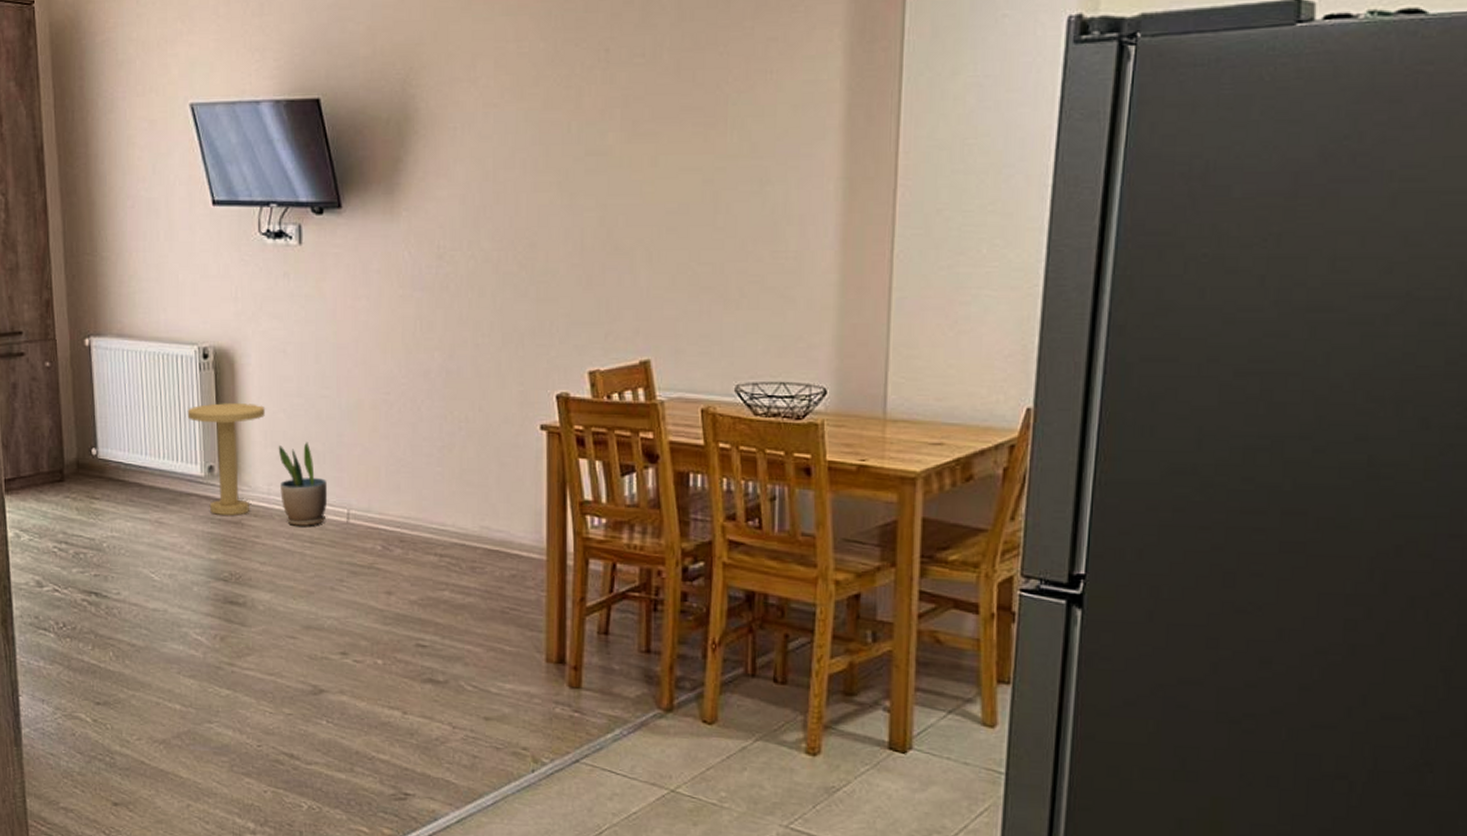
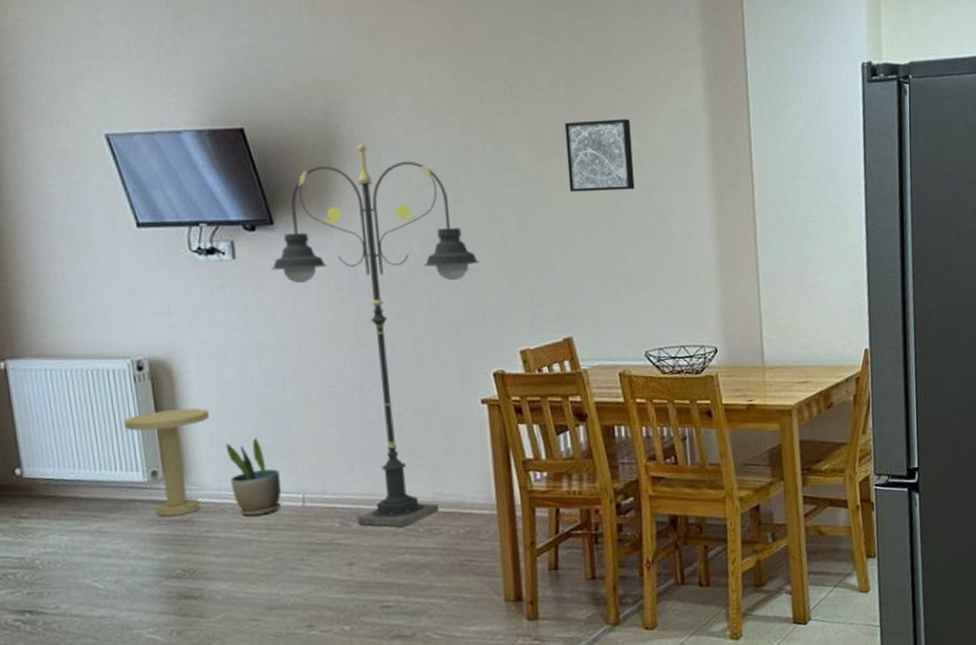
floor lamp: none [336,118,554,560] -> present [271,144,481,527]
wall art: none [663,92,745,182] -> present [564,119,635,192]

